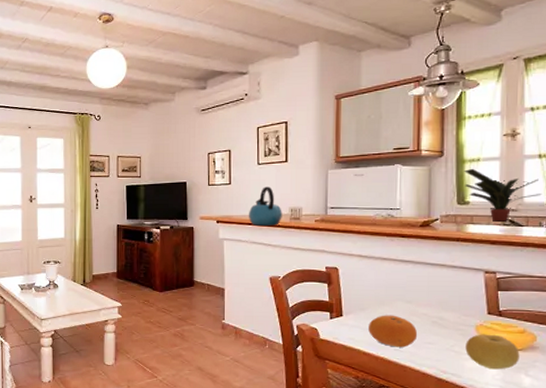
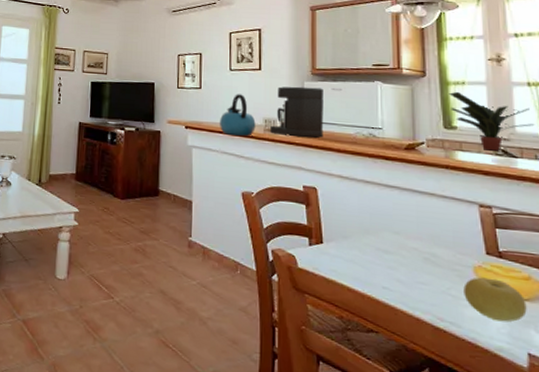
coffee maker: none [296,175,346,223] -> present [270,86,324,138]
fruit: present [369,315,418,348] -> none [353,245,409,286]

